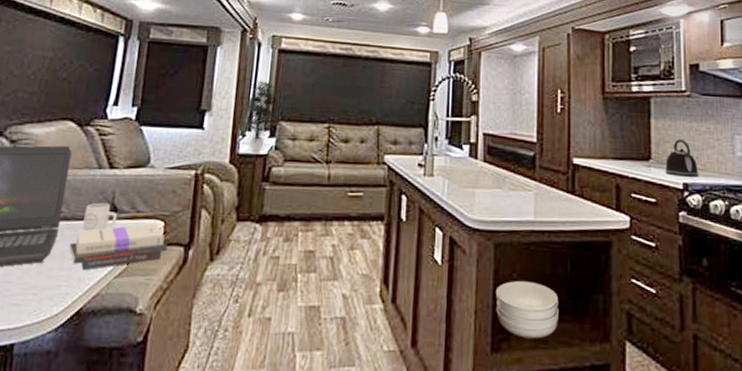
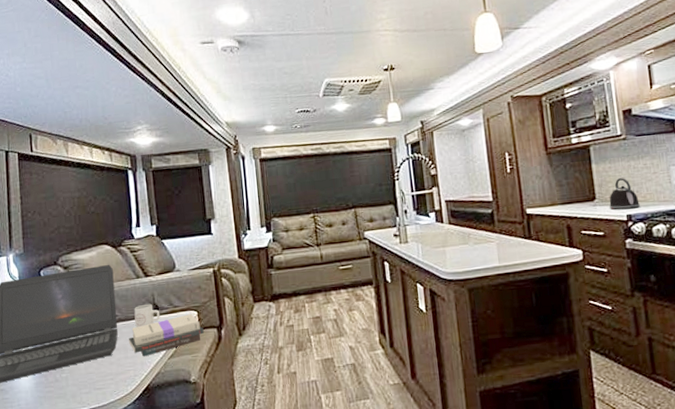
plant: present [242,80,281,153] -> none [240,187,273,247]
bowl: present [495,281,559,339] -> none [474,315,531,360]

